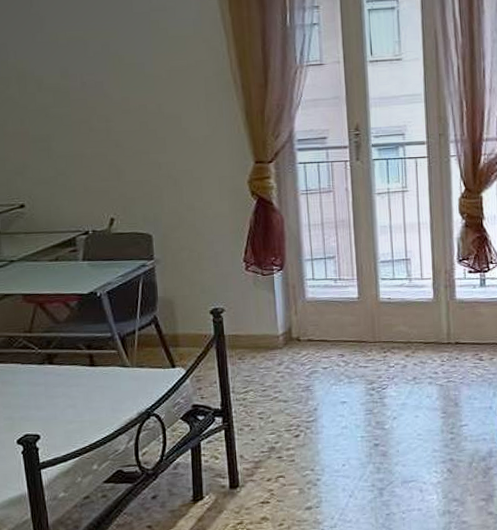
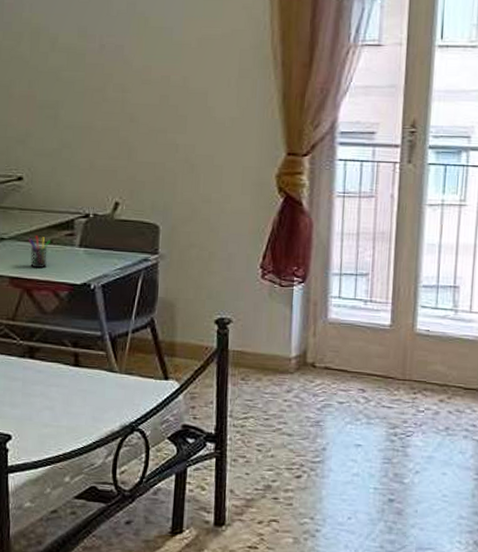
pen holder: none [36,254,56,283] -> present [28,235,50,268]

